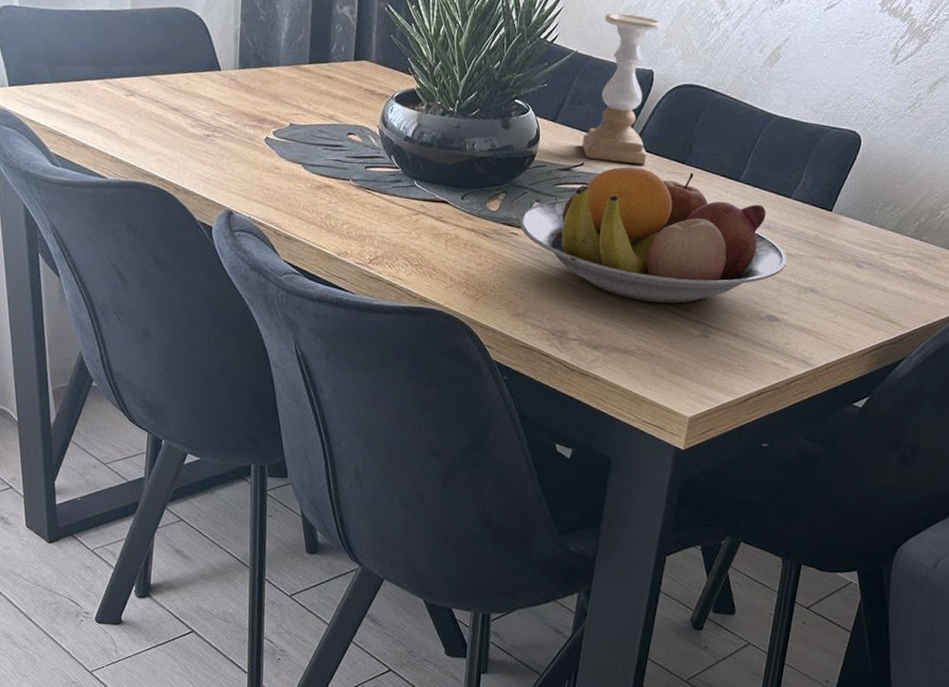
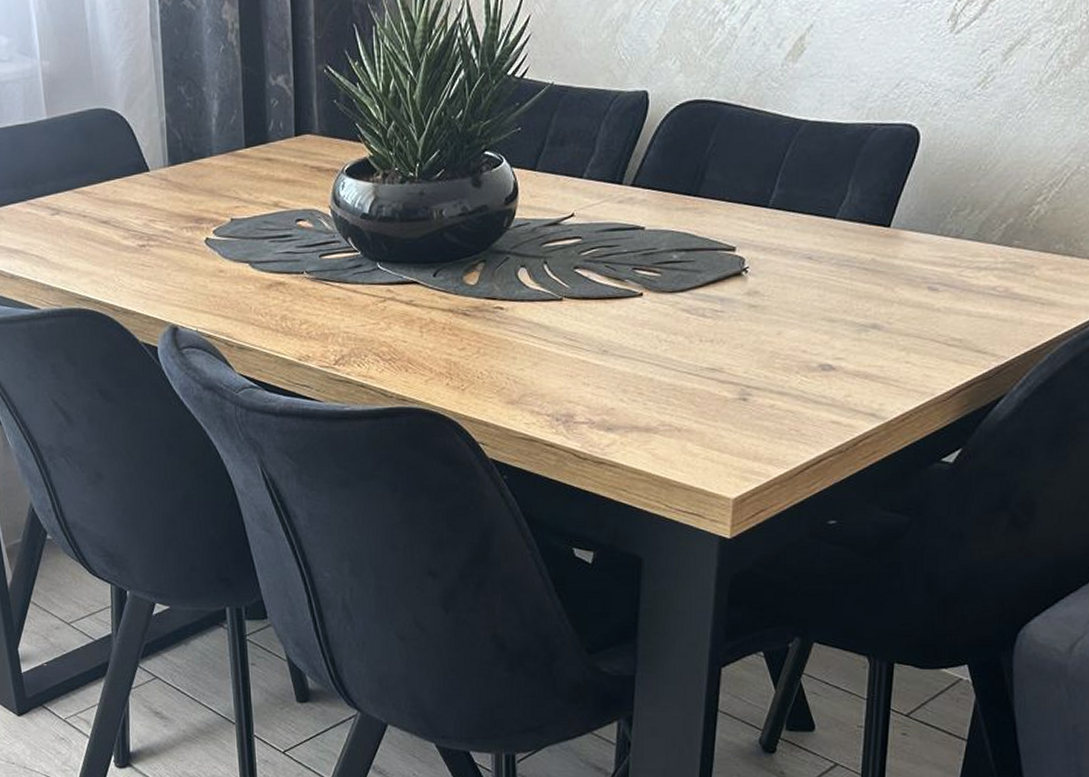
fruit bowl: present [519,166,787,304] -> none [504,205,838,367]
candle holder: present [582,13,662,165] -> none [570,28,653,208]

